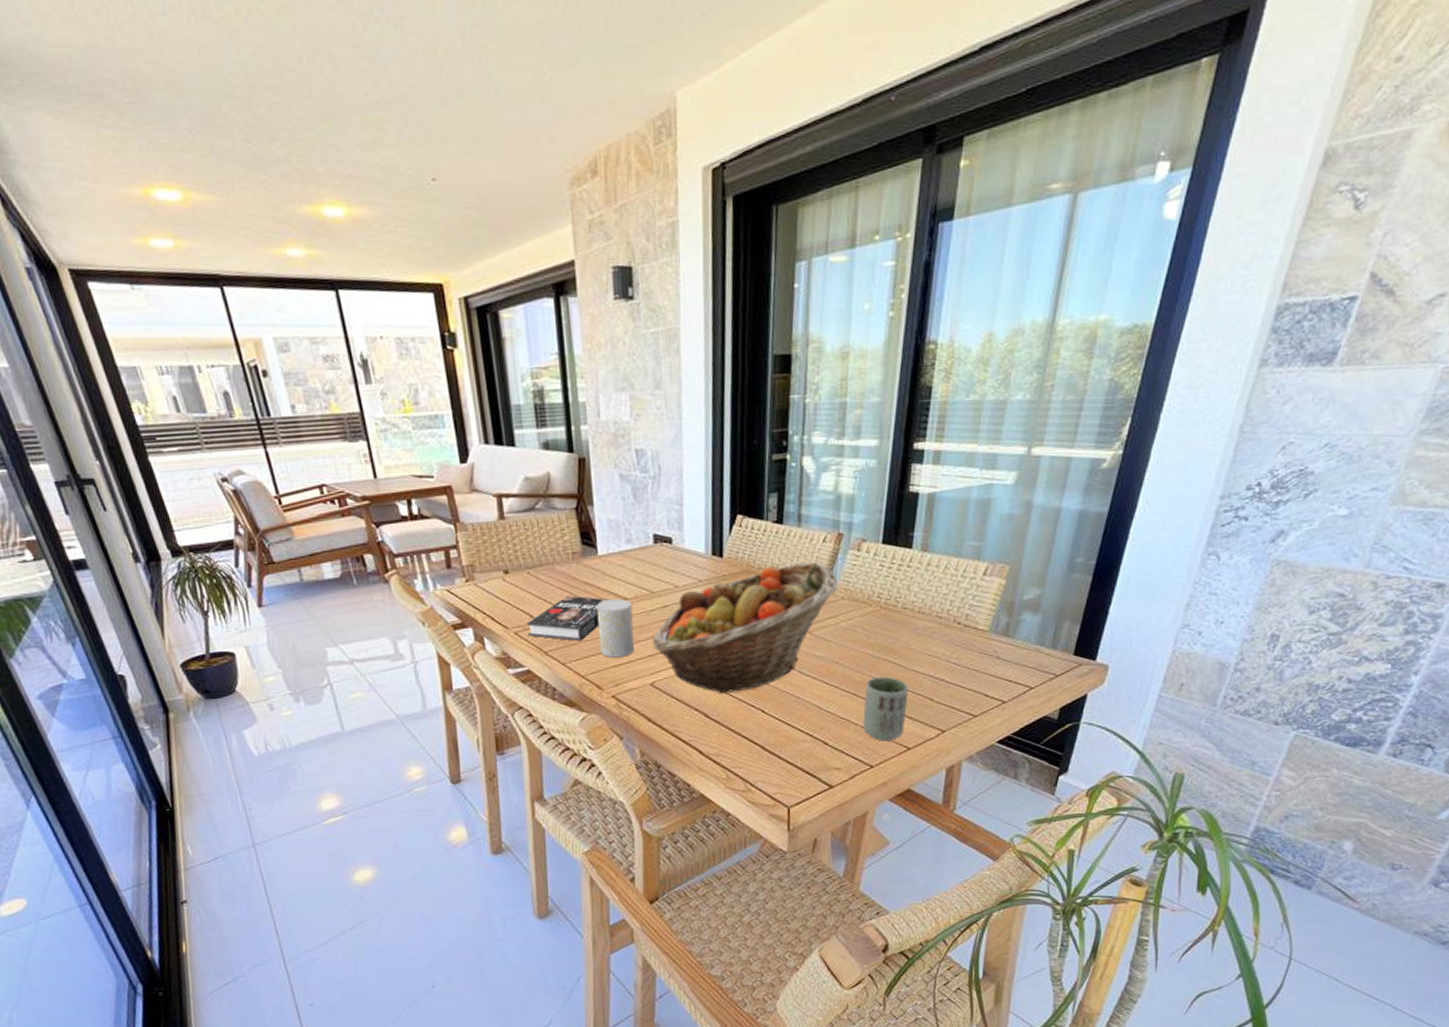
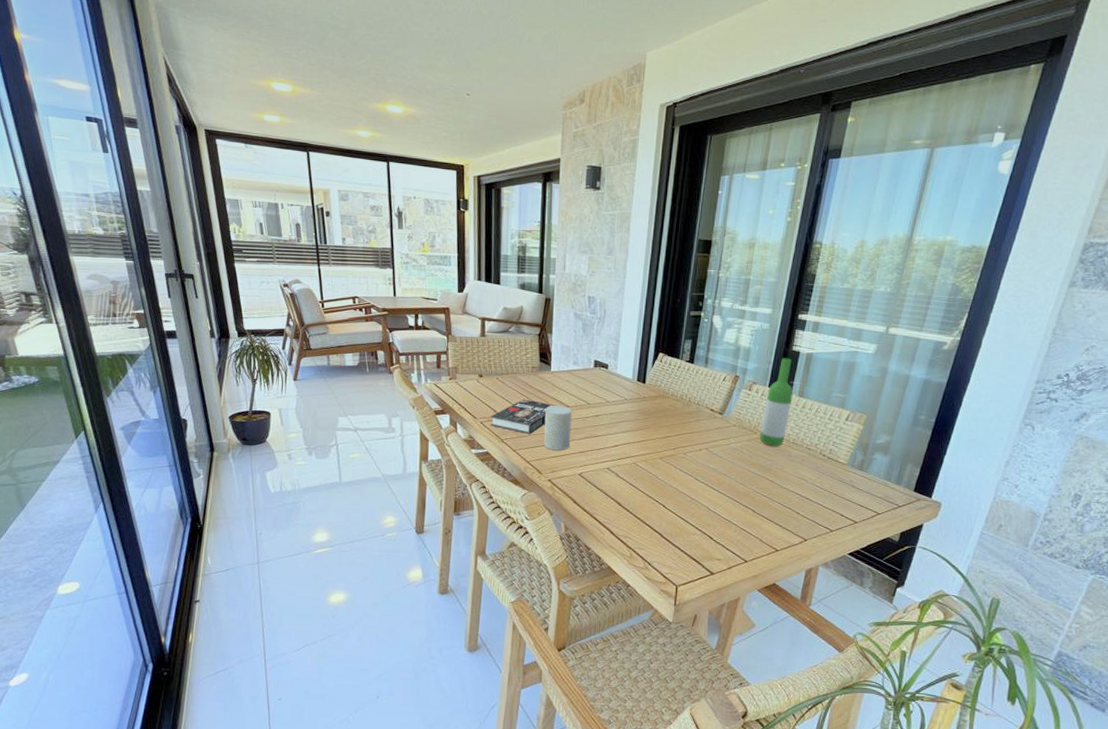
fruit basket: present [651,562,838,693] -> none [584,394,732,488]
cup: present [863,676,909,741] -> none [742,489,781,542]
wine bottle: none [876,502,914,620] -> present [759,358,793,447]

